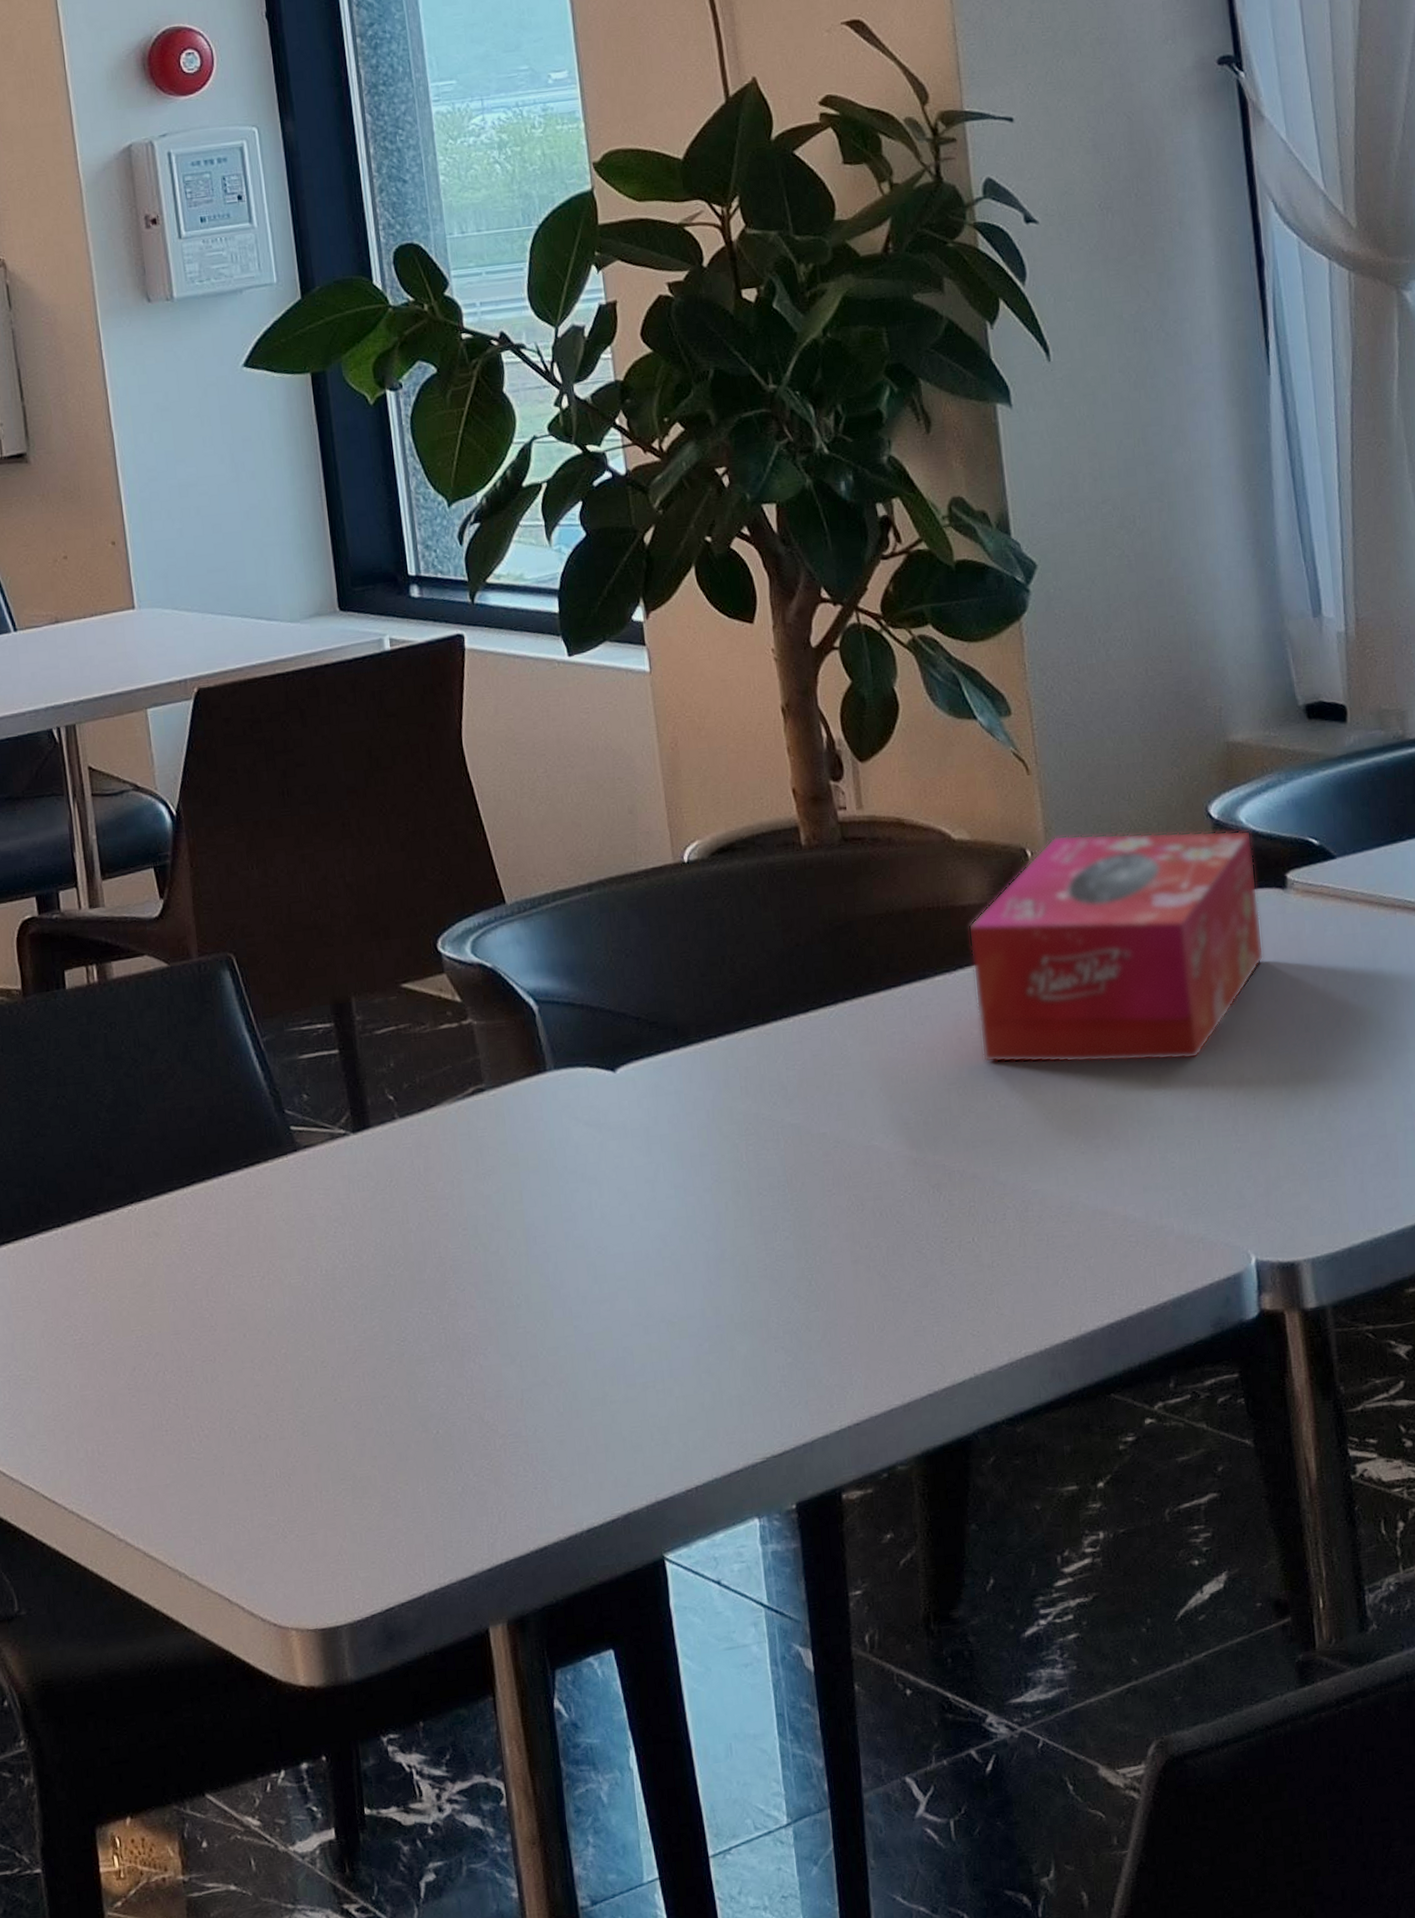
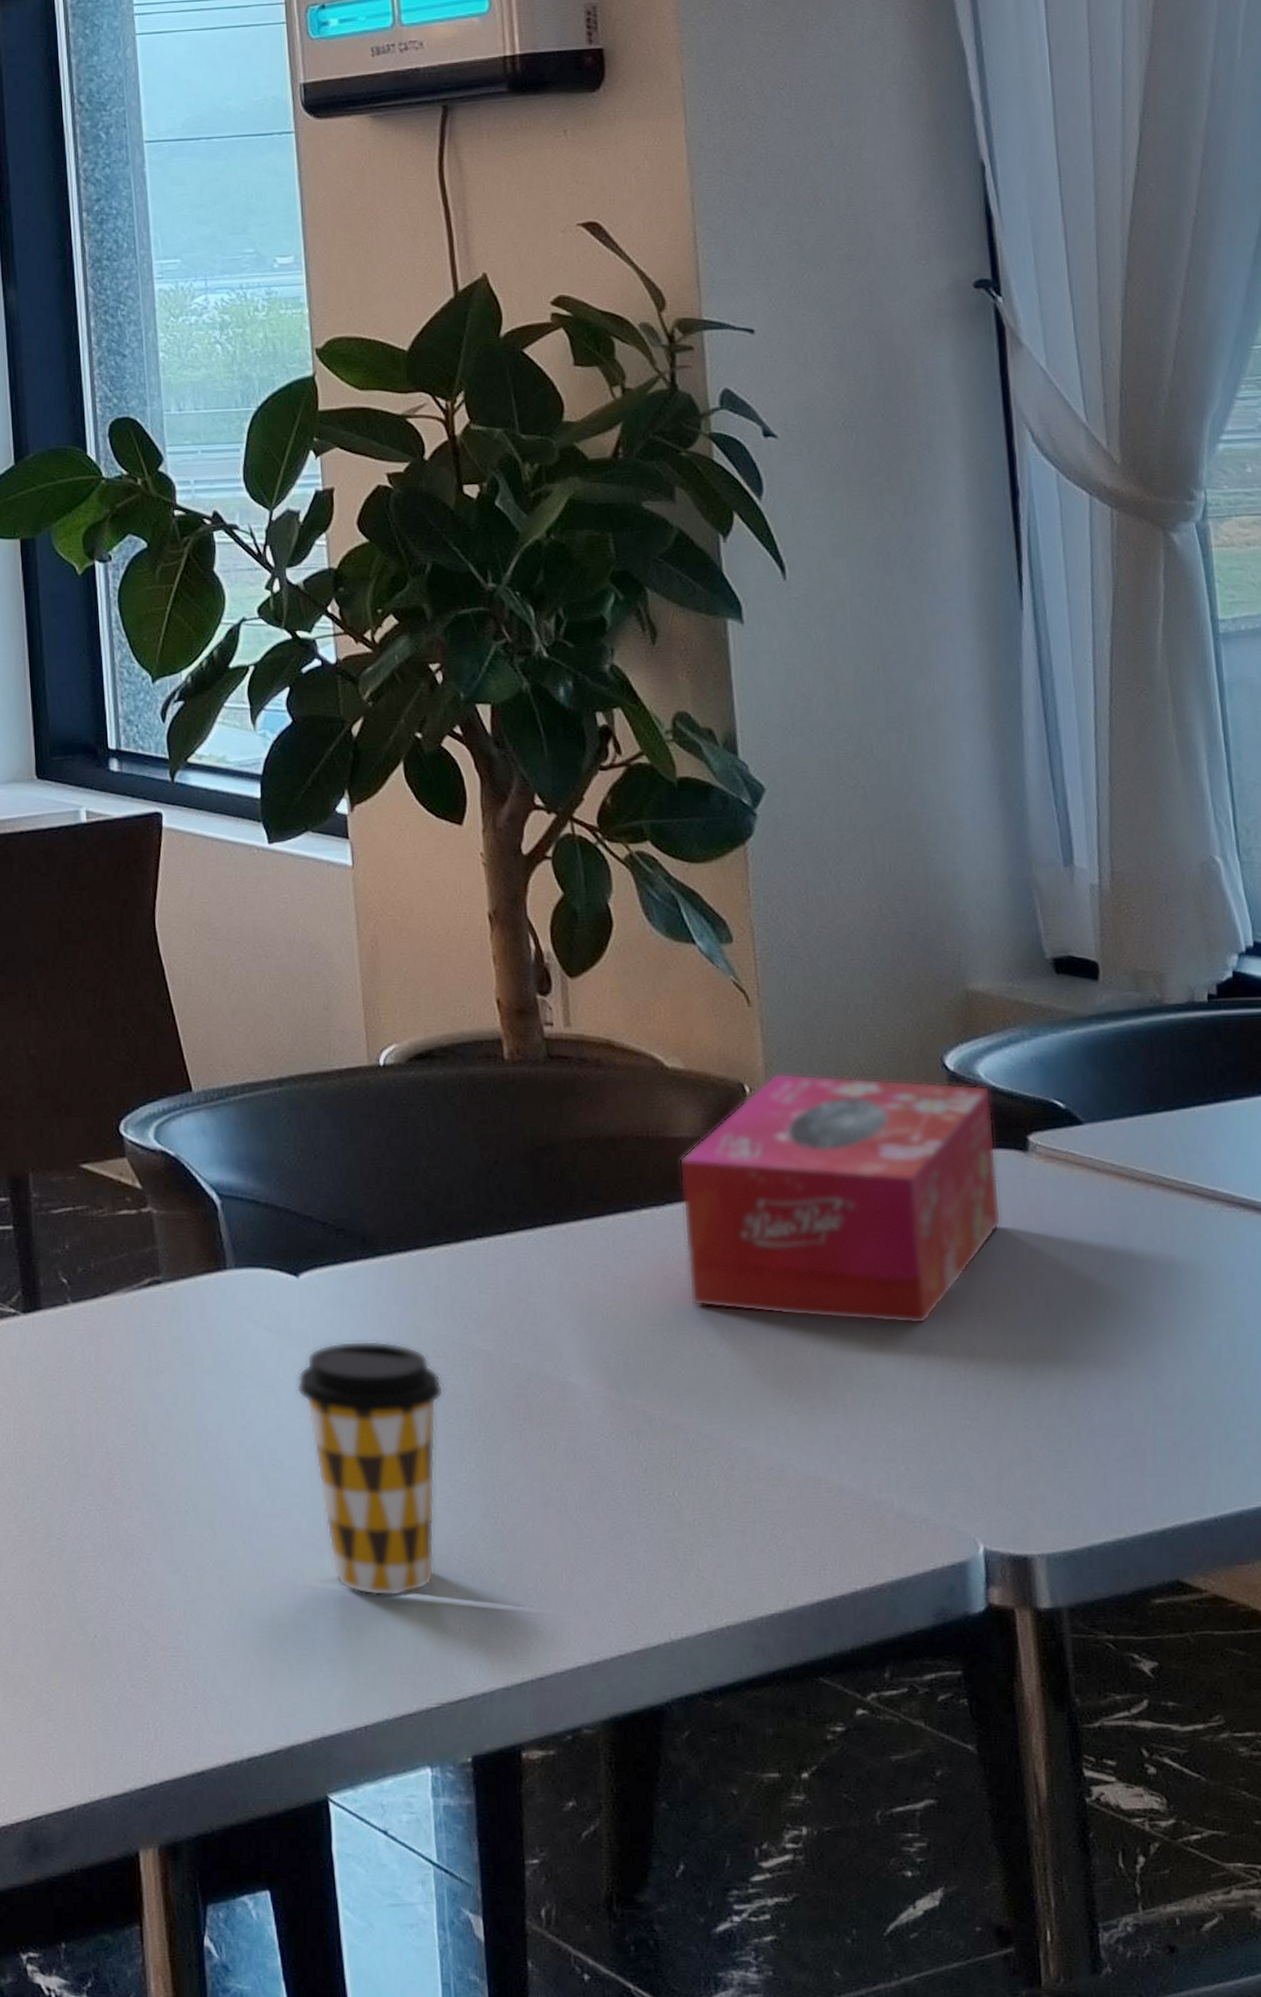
coffee cup: none [617,1124,757,1365] -> present [296,1340,444,1596]

